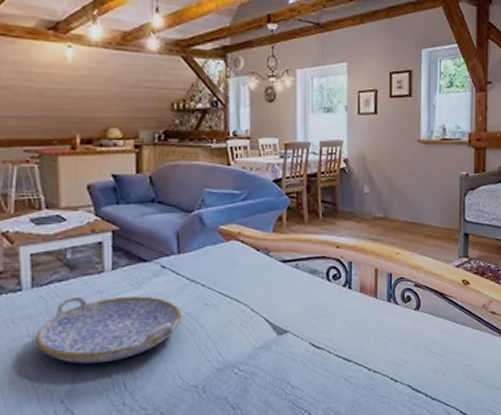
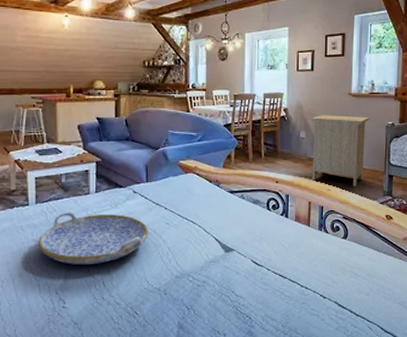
nightstand: none [376,165,441,249] -> present [311,115,369,187]

